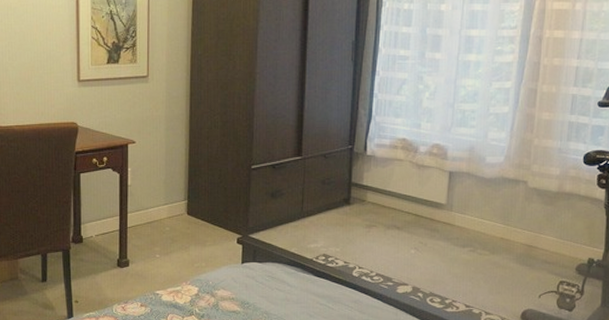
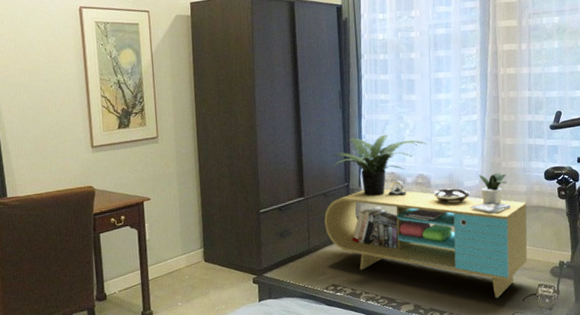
media console: none [322,95,558,291] -> present [324,134,528,298]

